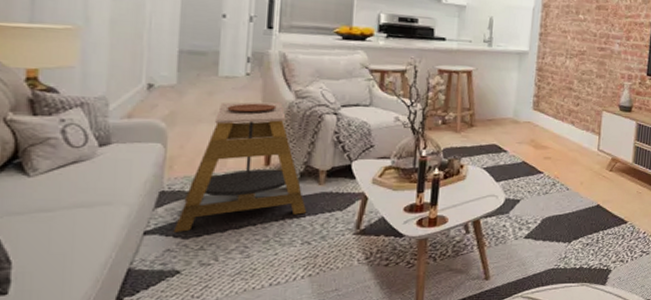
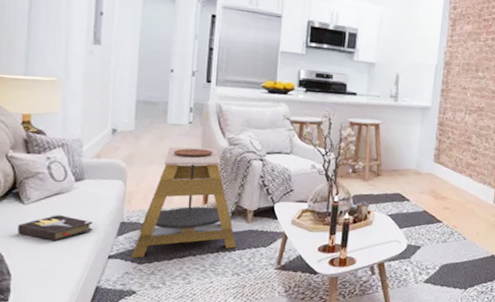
hardback book: none [20,186,123,219] -> present [17,214,93,241]

